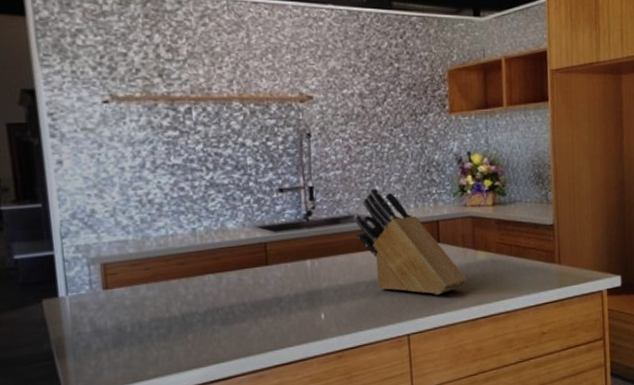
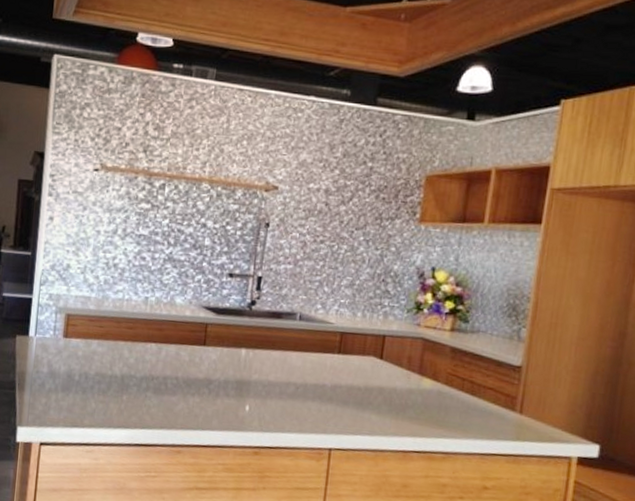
knife block: present [354,188,467,295] -> none [295,289,406,415]

